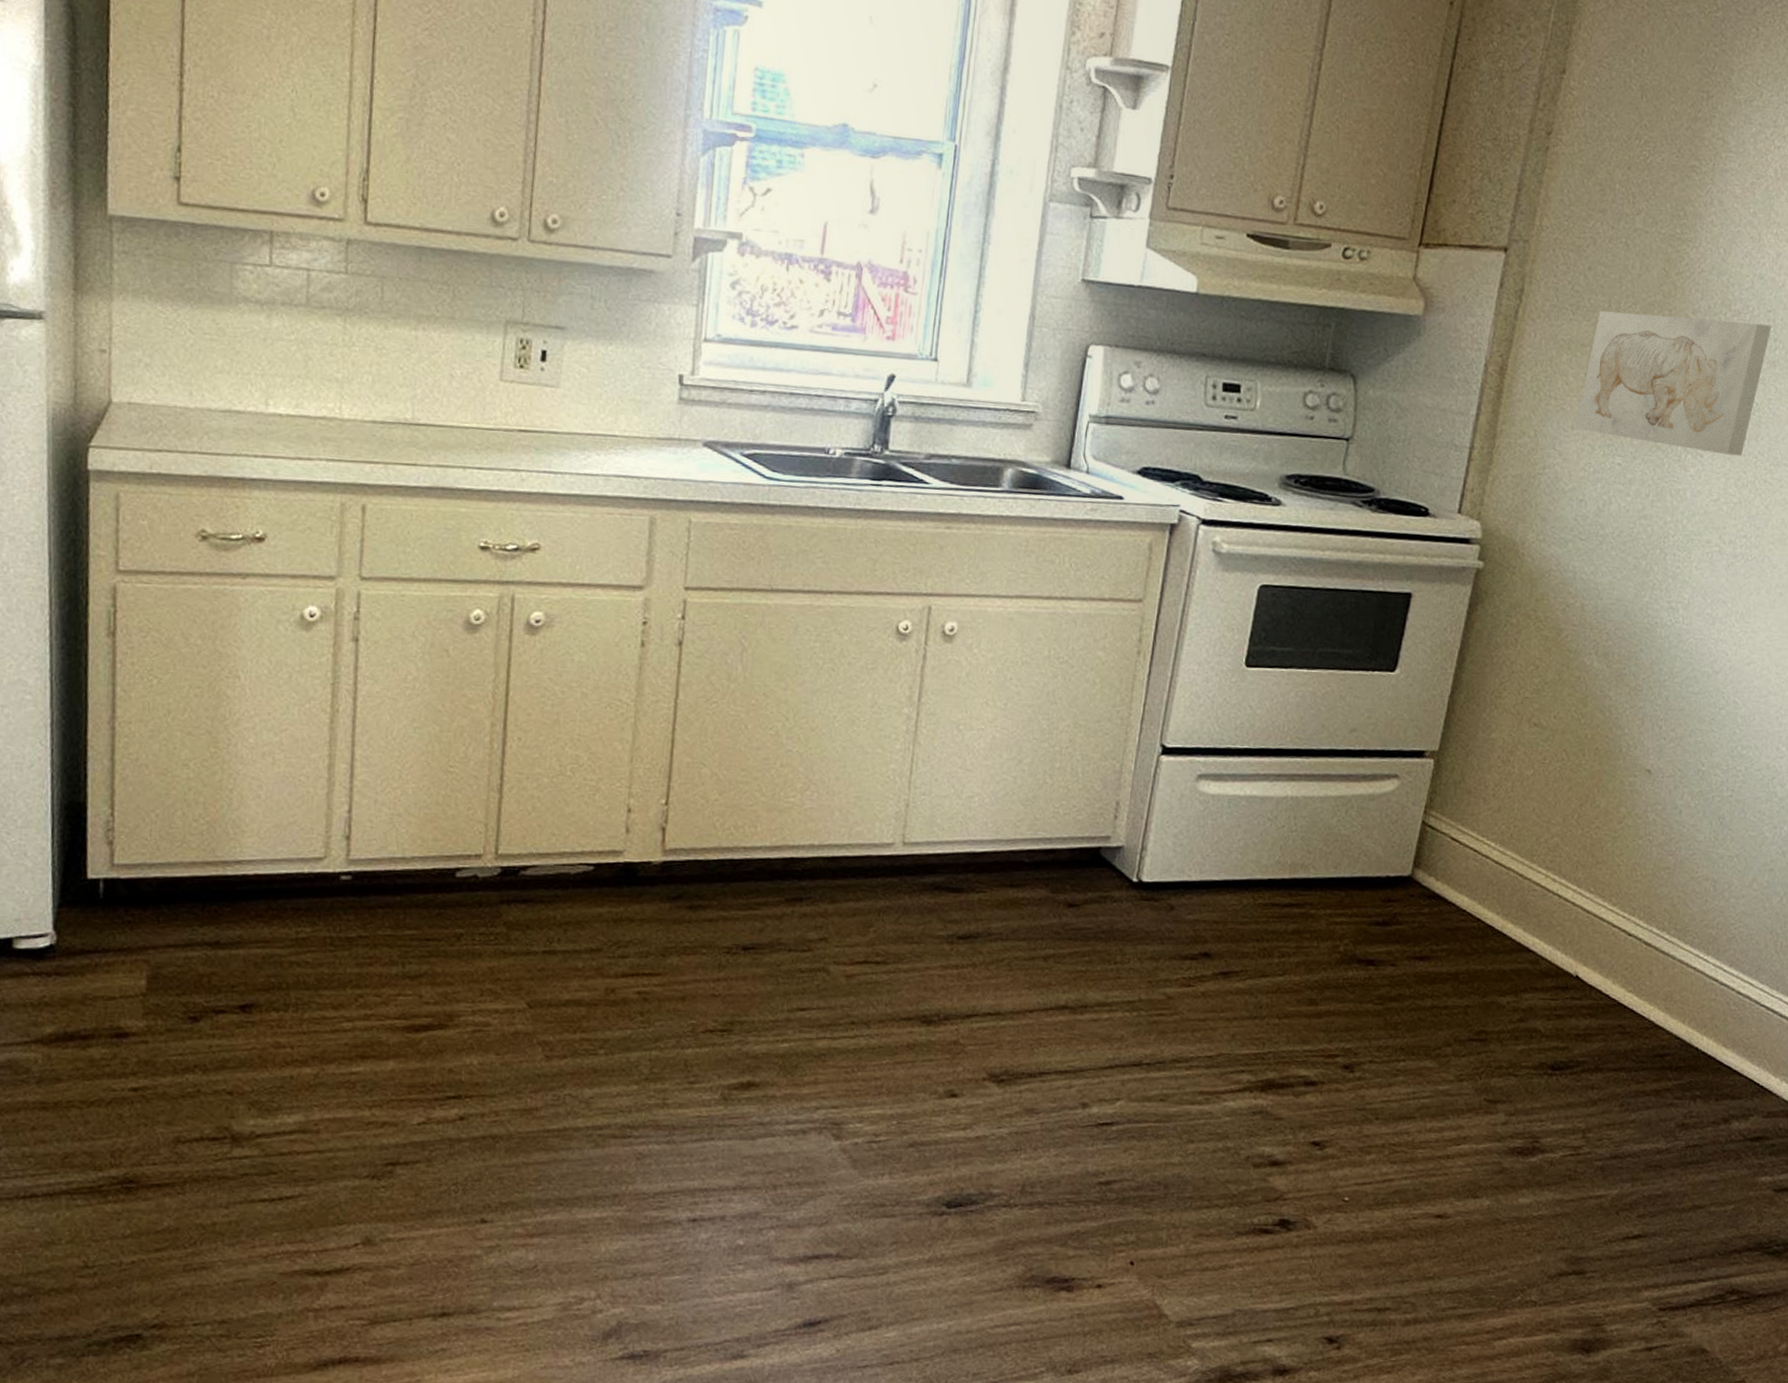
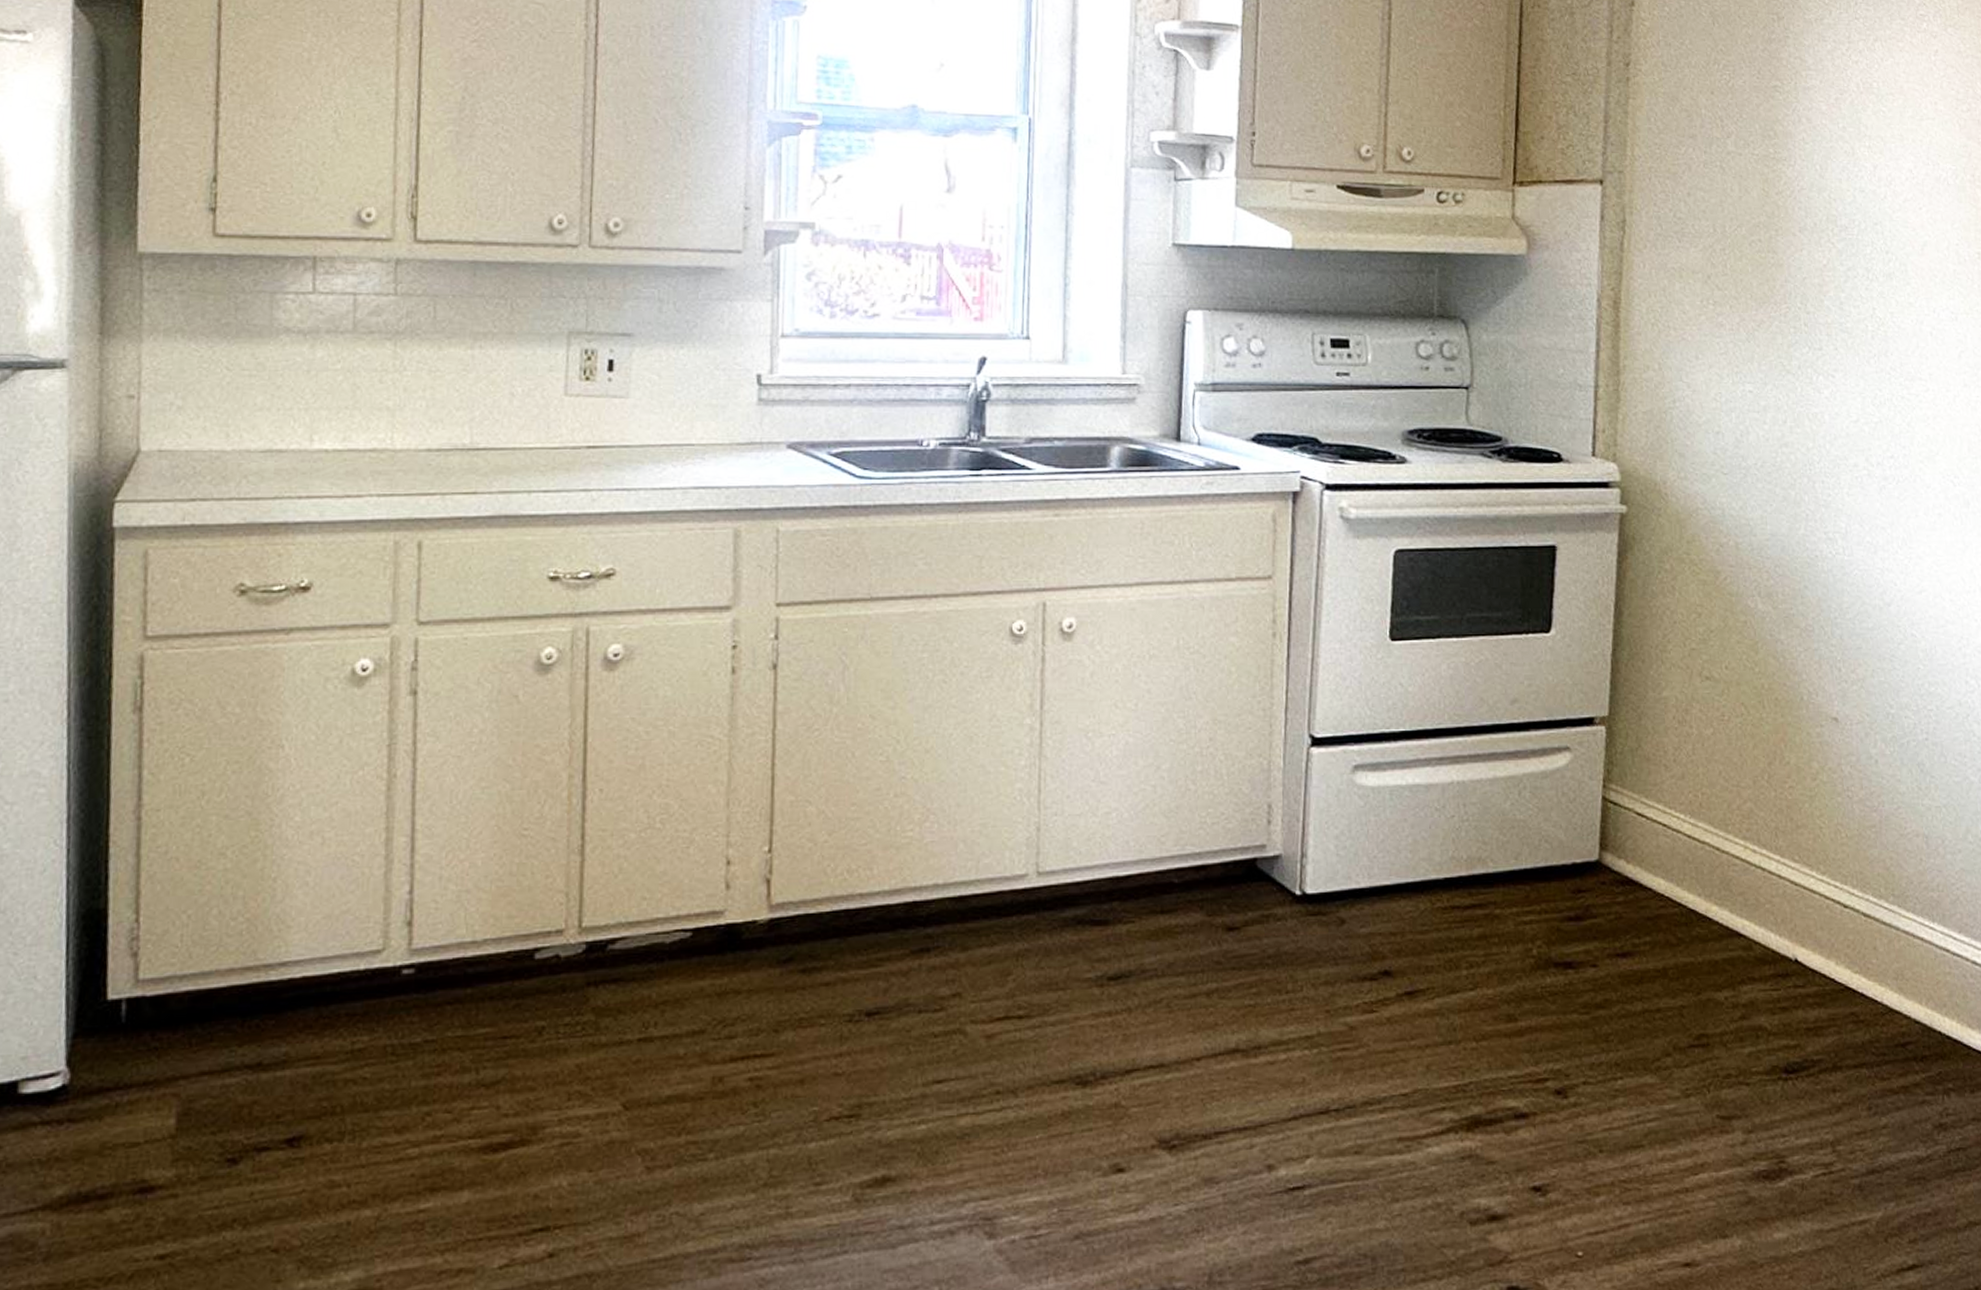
wall art: present [1575,311,1772,456] -> none [1699,235,1882,373]

